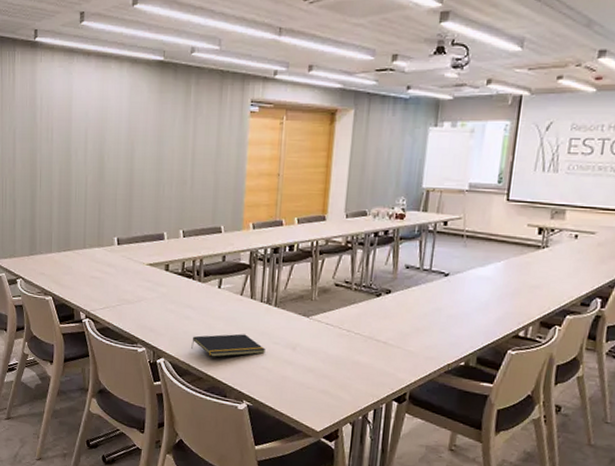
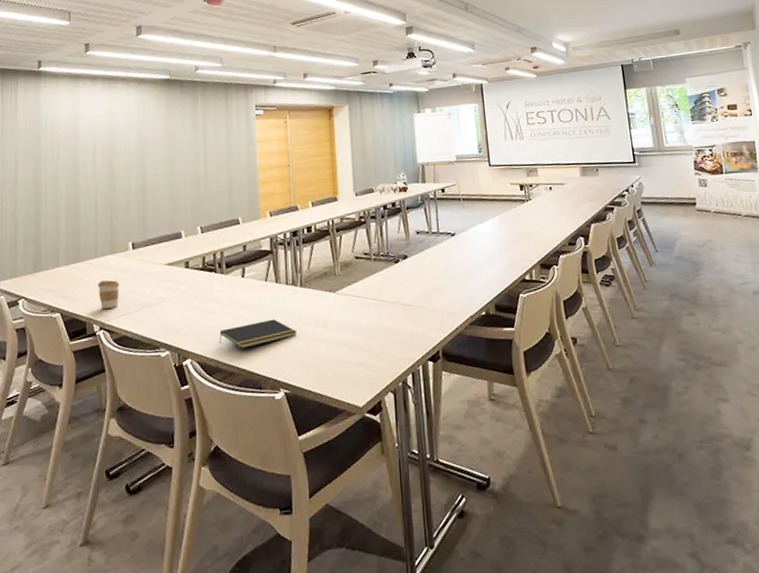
coffee cup: none [85,272,105,299] -> present [97,280,120,309]

